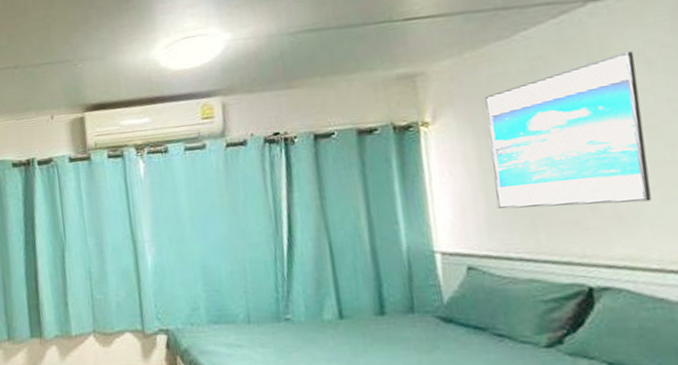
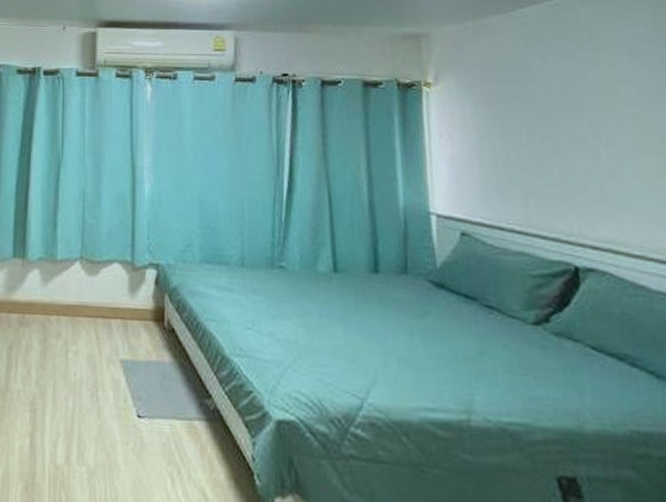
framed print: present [484,51,652,209] -> none [484,40,634,187]

